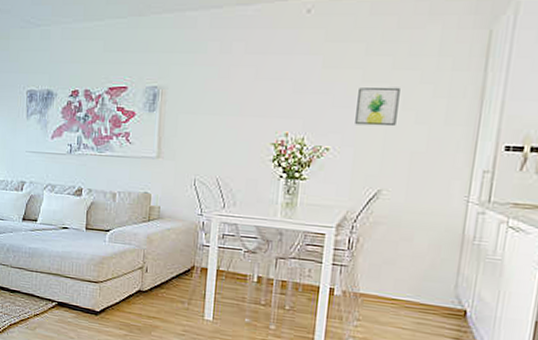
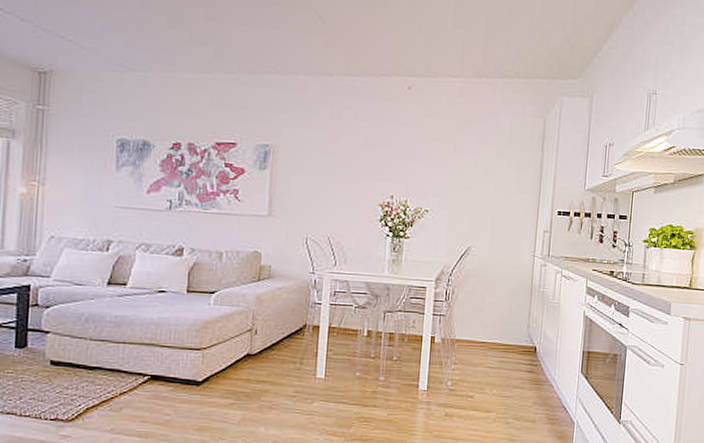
wall art: present [355,87,400,127] -> none [449,158,483,193]

